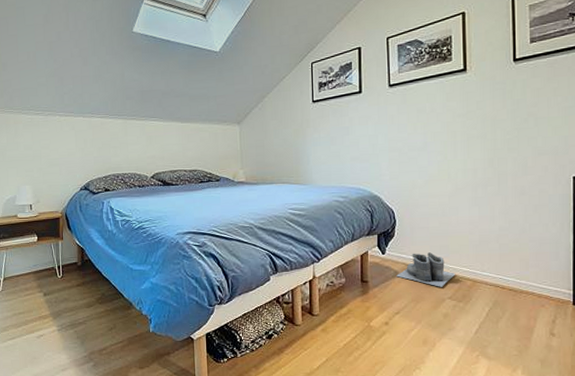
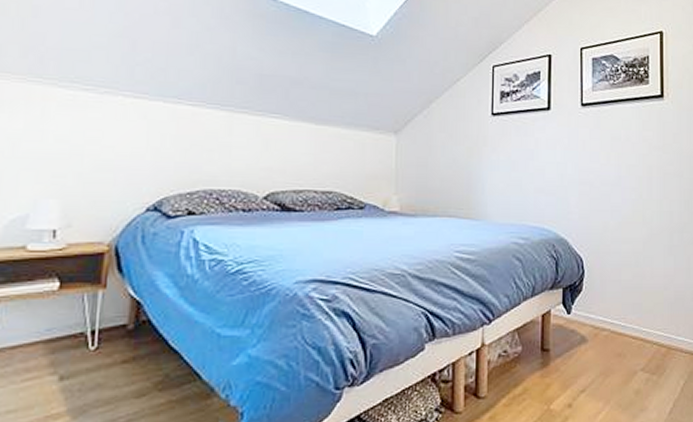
boots: present [396,252,456,287] -> none [583,312,649,356]

